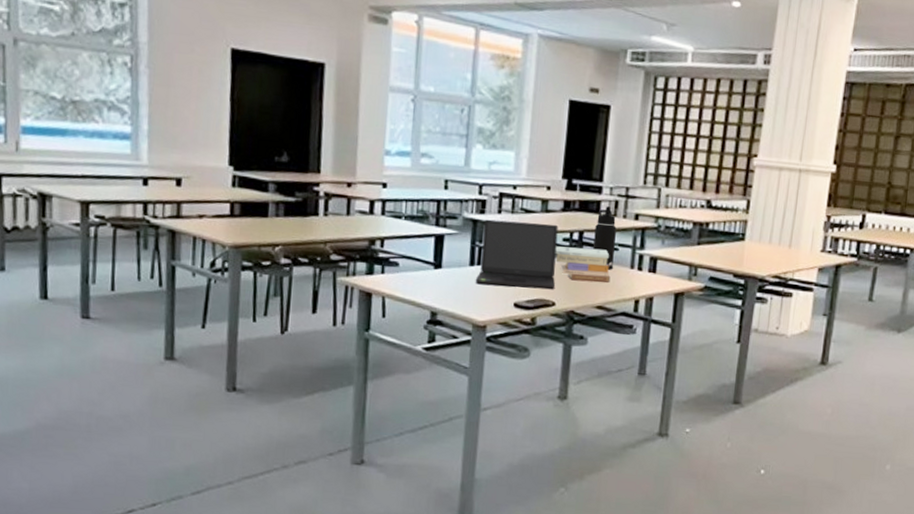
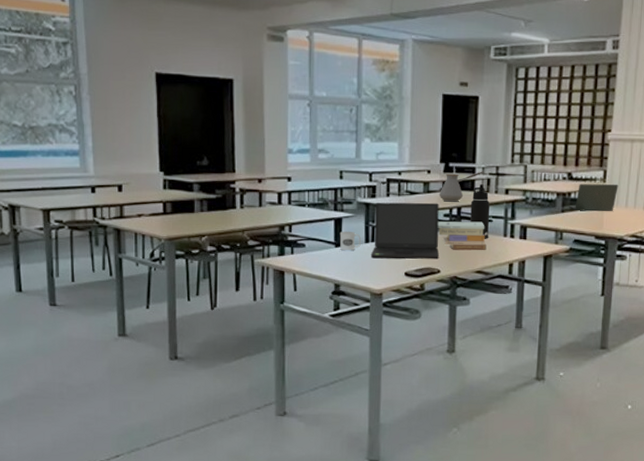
mug: none [440,250,465,274] -> present [339,231,361,251]
coffee pot: none [558,191,613,225] -> present [439,171,485,202]
laptop: none [705,213,763,247] -> present [568,184,619,212]

